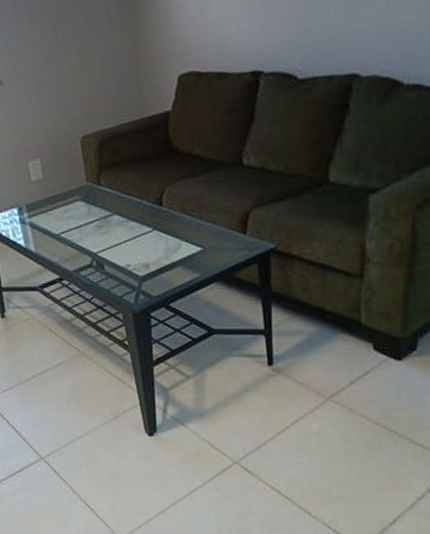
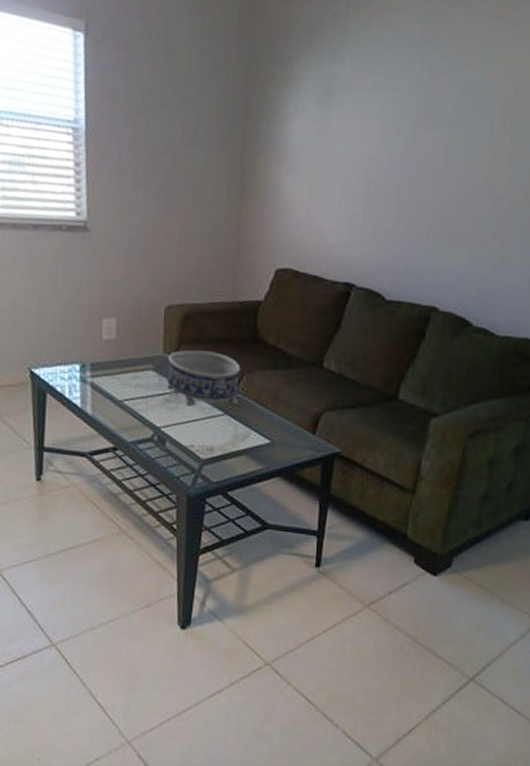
decorative bowl: none [91,171,164,229] -> present [166,350,241,407]

